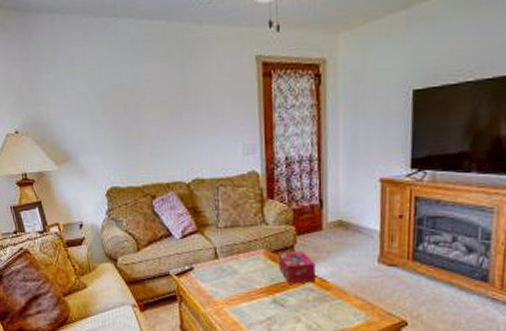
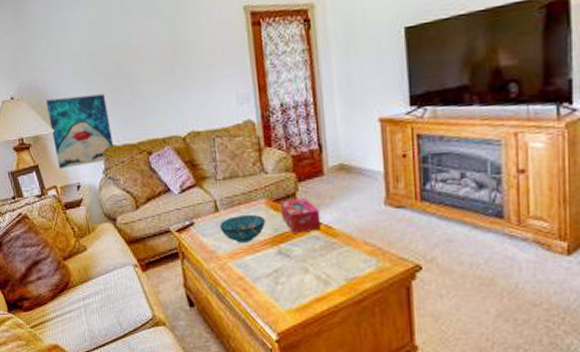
wall art: none [52,134,119,206] -> present [46,93,115,168]
decorative bowl: none [217,263,262,290] -> present [219,214,265,243]

